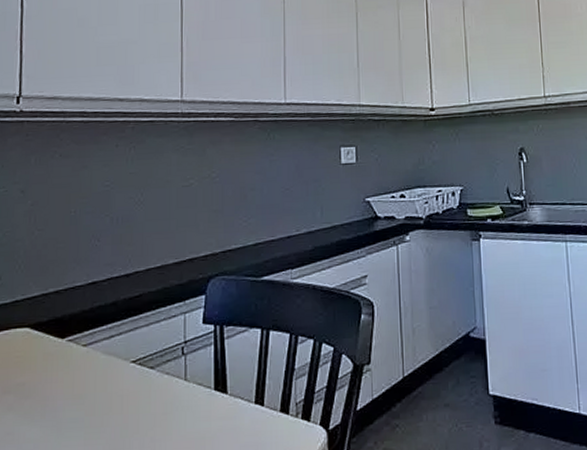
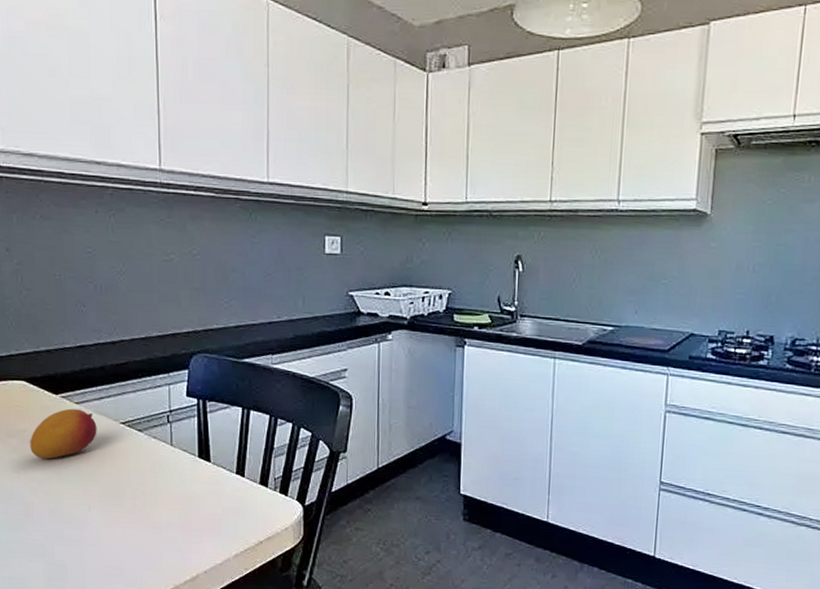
fruit: none [28,351,105,415] -> present [30,408,97,460]

